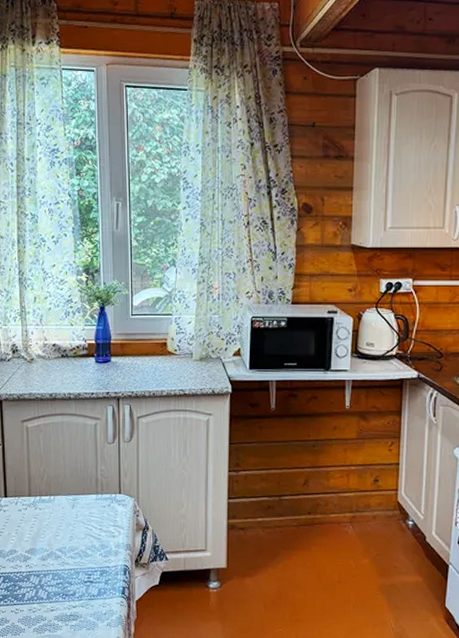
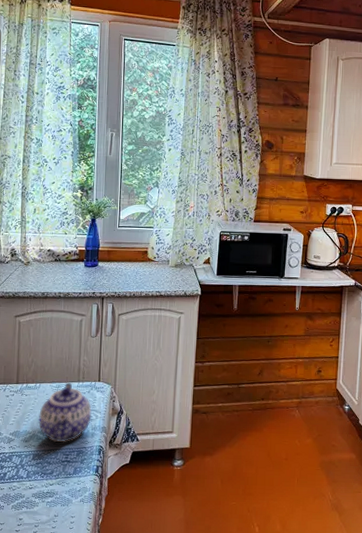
teapot: none [56,494,114,562] -> present [39,382,92,443]

